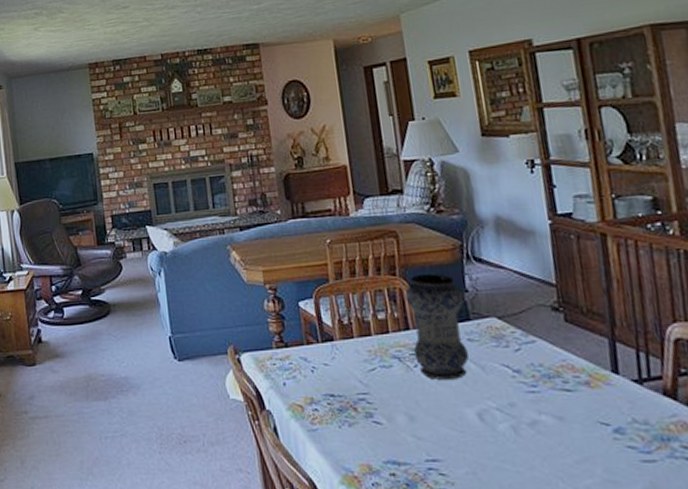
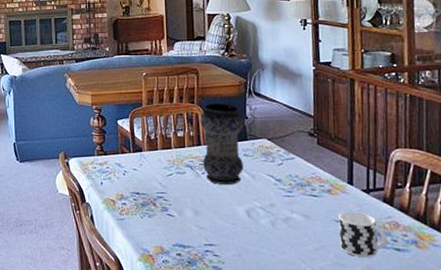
cup: none [603,409,675,472] -> present [338,211,387,258]

